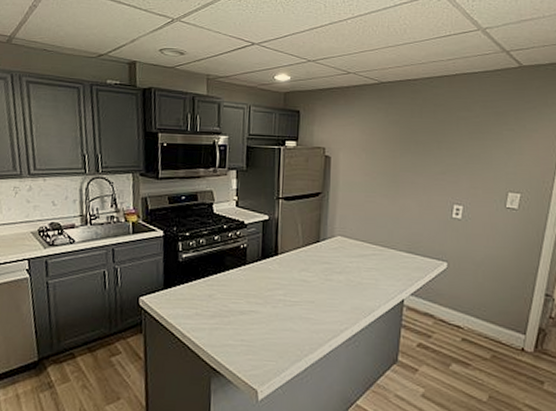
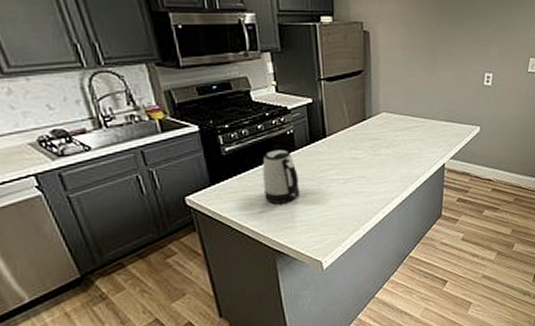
kettle: none [210,262,246,318] -> present [262,149,300,204]

